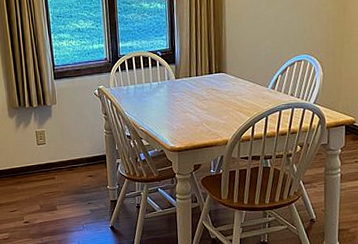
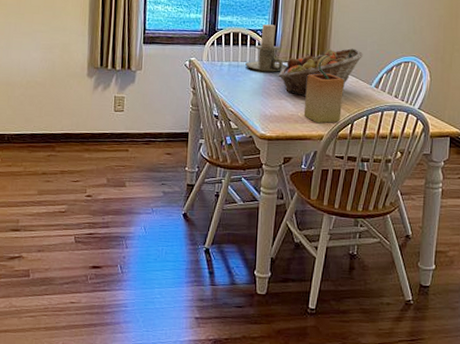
candle holder: none [149,43,187,90] -> present [245,24,287,72]
fruit basket: none [181,55,258,108] -> present [279,48,364,97]
potted plant: none [207,58,243,130] -> present [303,48,344,124]

